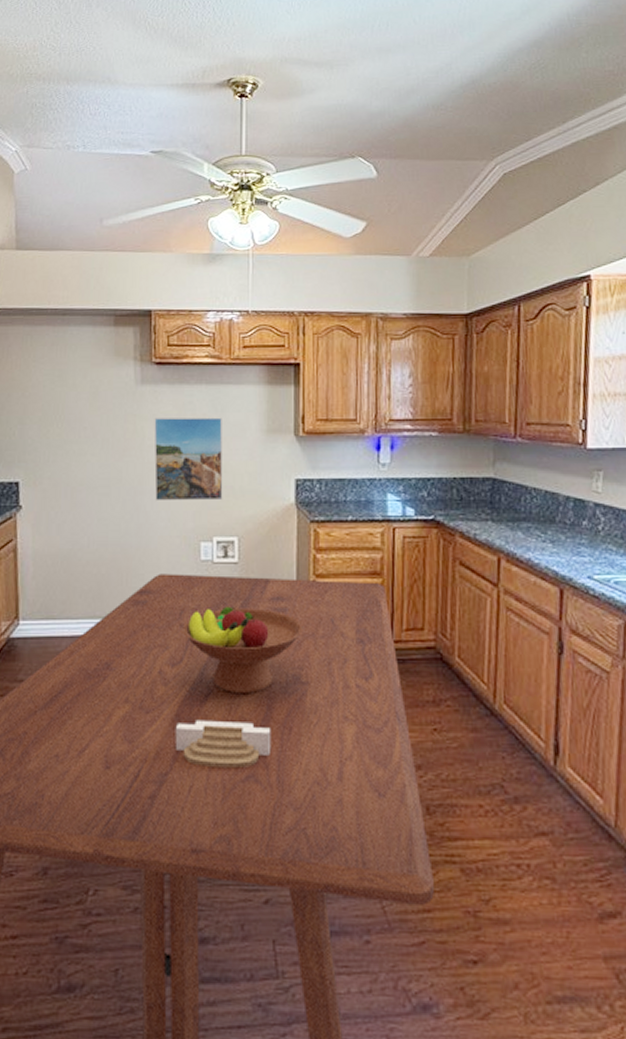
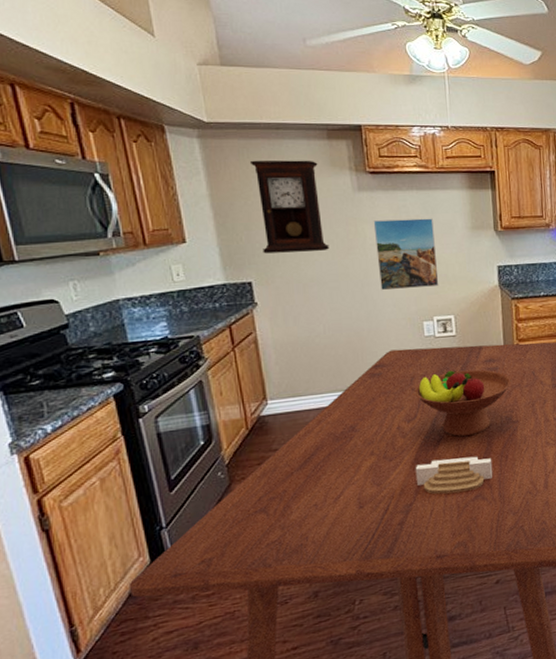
pendulum clock: none [32,348,104,451] -> present [249,160,330,254]

